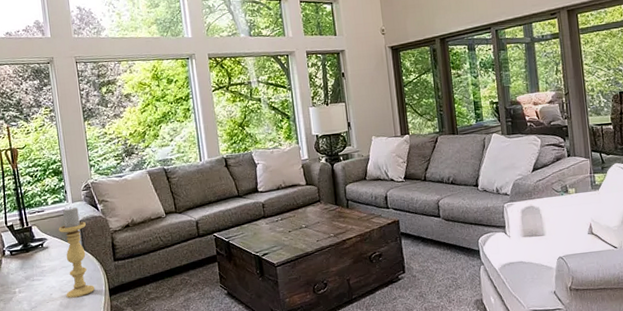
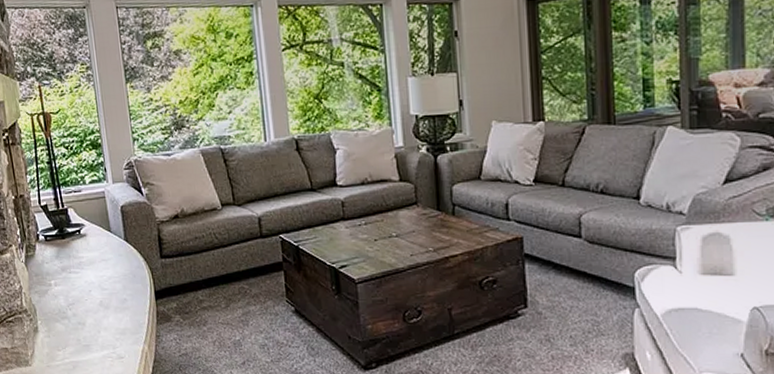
candle holder: present [58,207,95,298] -> none [97,188,139,298]

